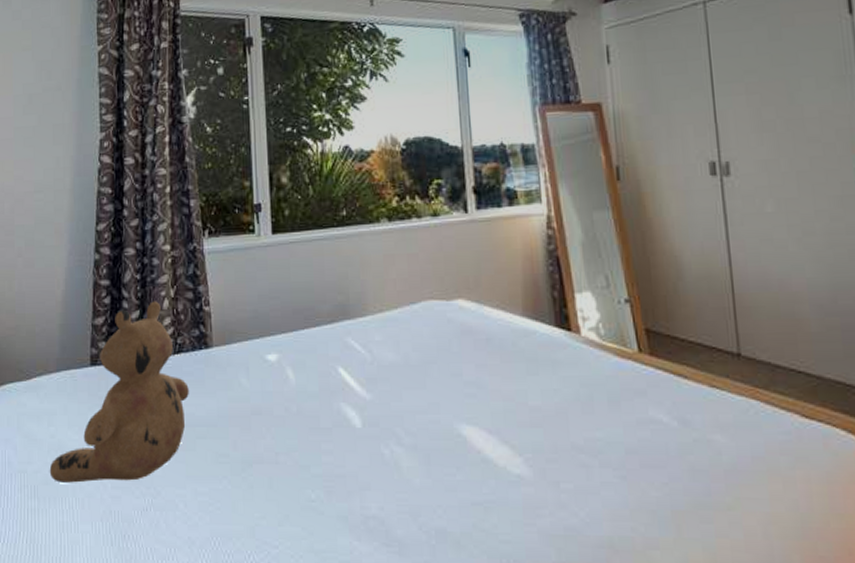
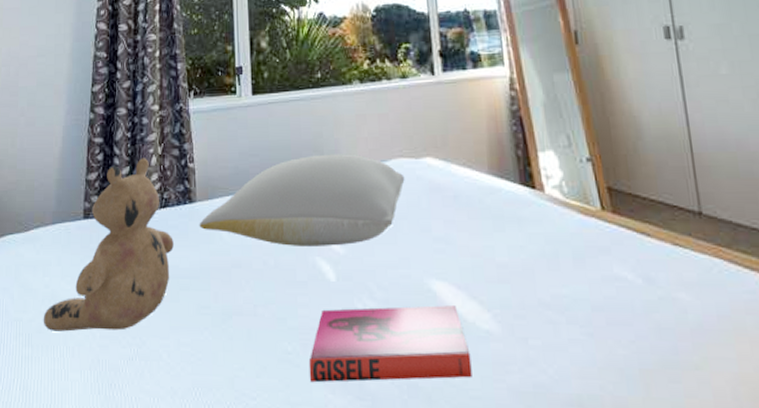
pillow: none [216,296,435,392] -> present [199,154,405,246]
hardback book: none [333,450,502,530] -> present [309,305,472,383]

